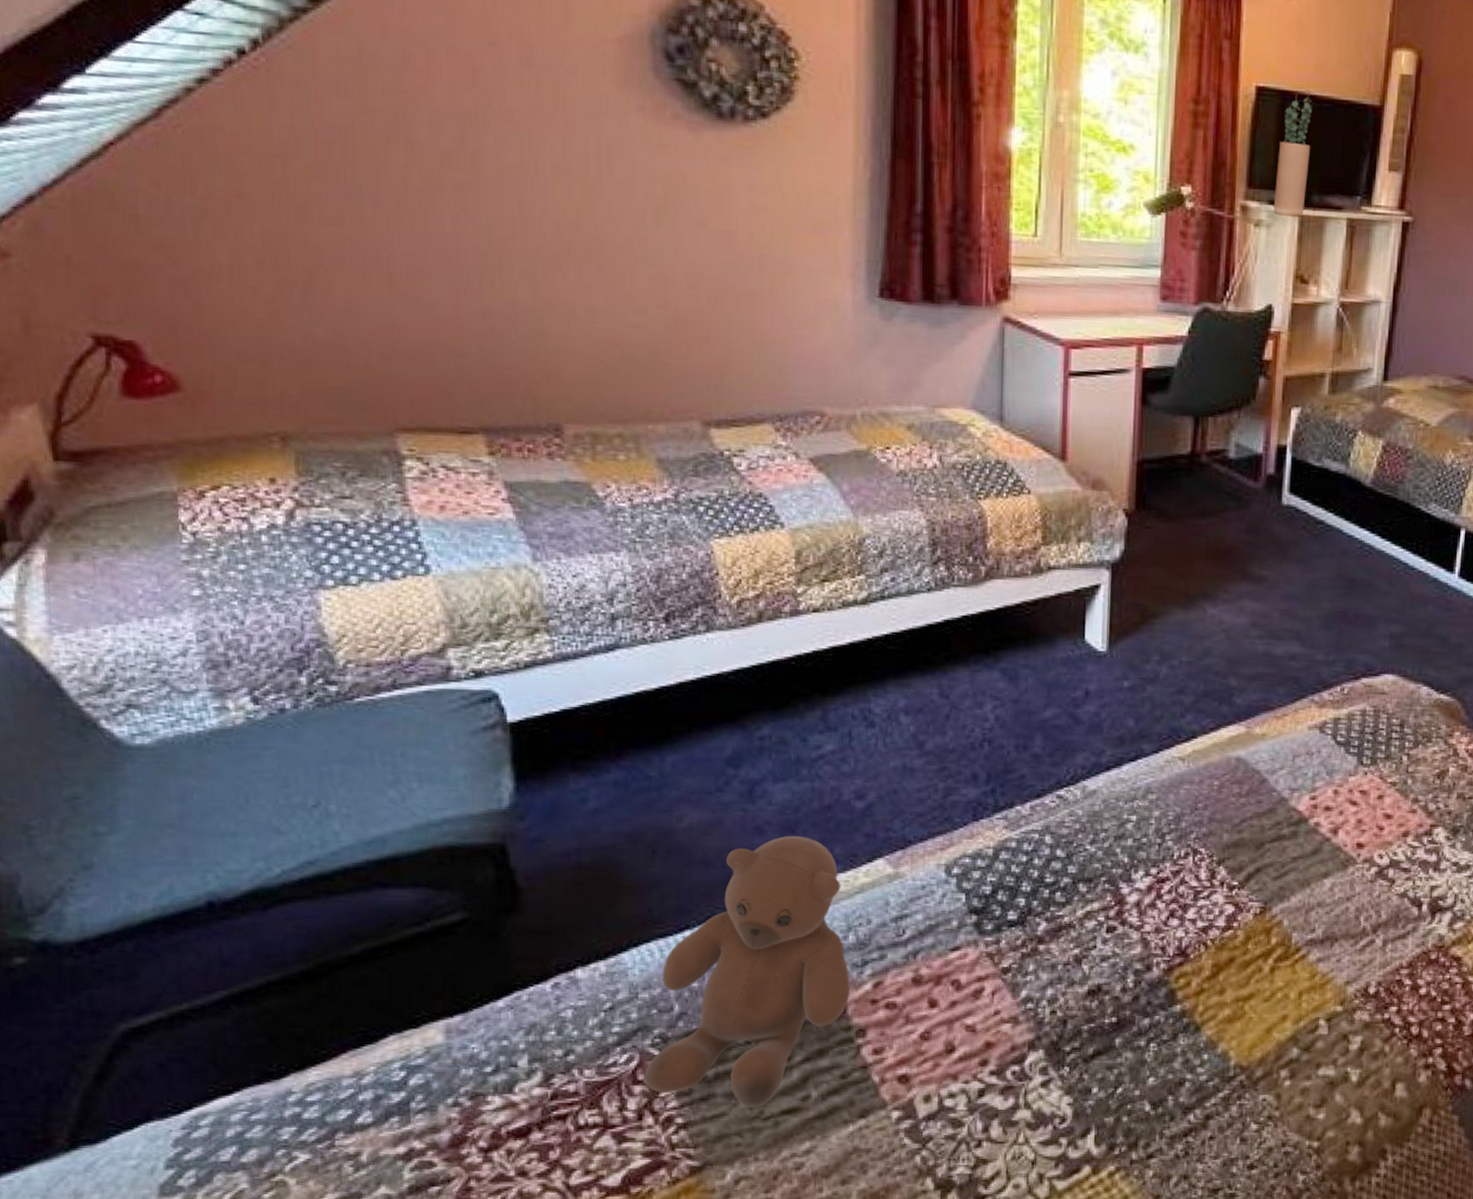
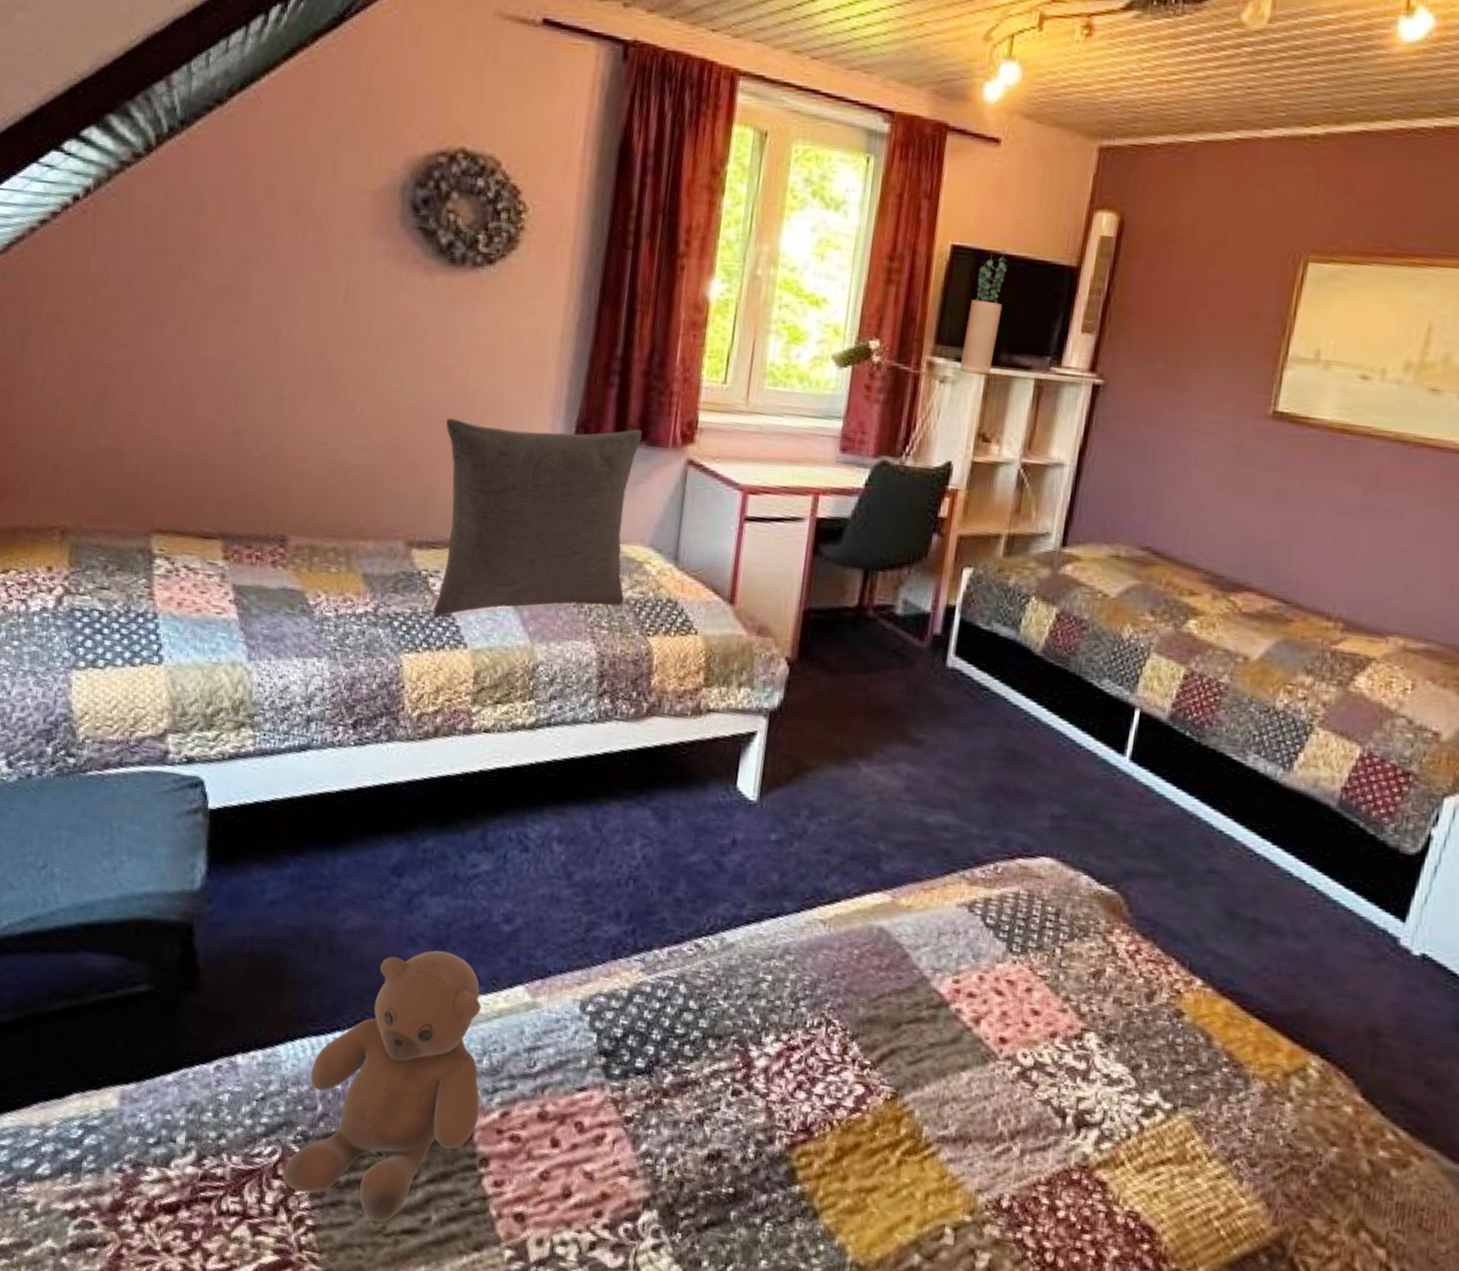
pillow: none [732,286,952,498] -> present [433,418,642,617]

